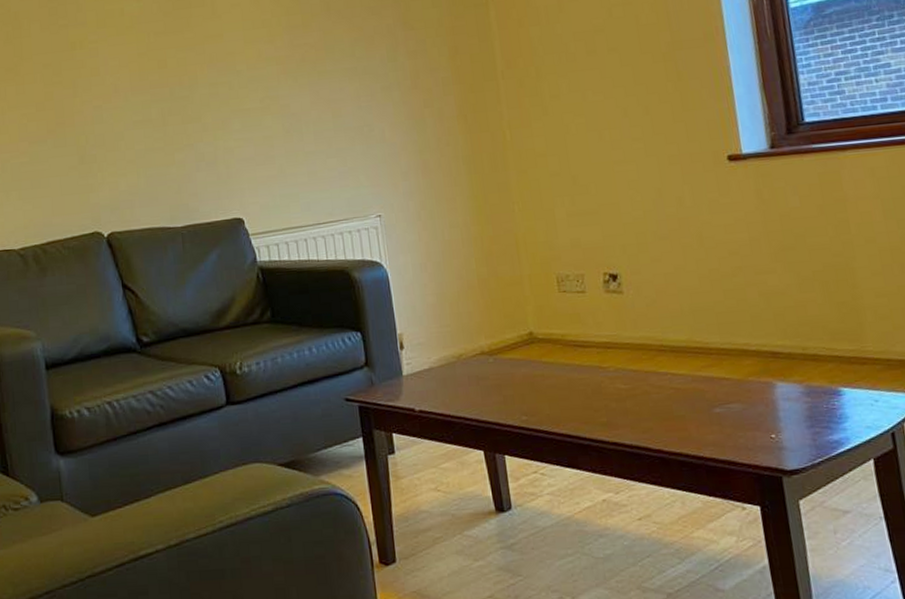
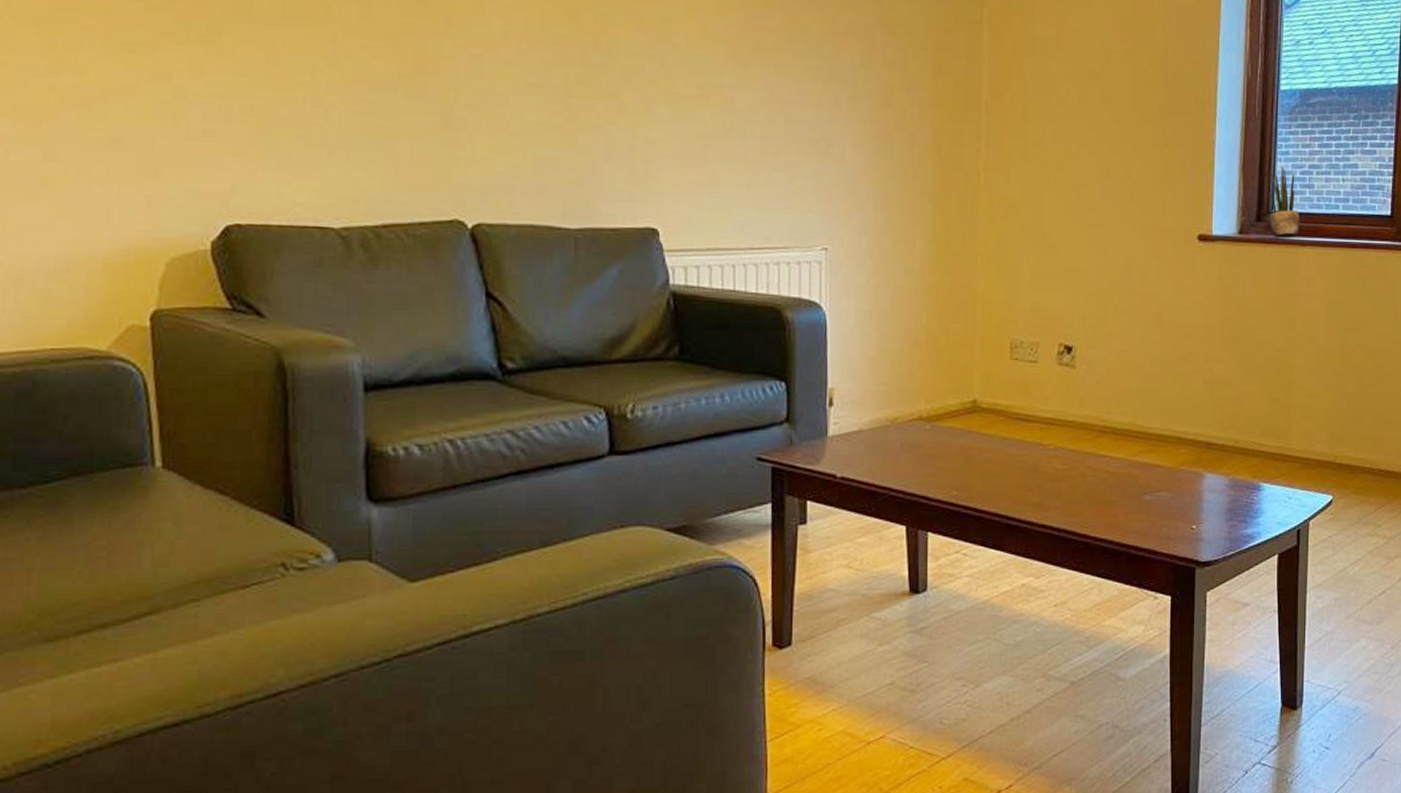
potted plant: none [795,79,837,146] -> present [1269,167,1300,238]

